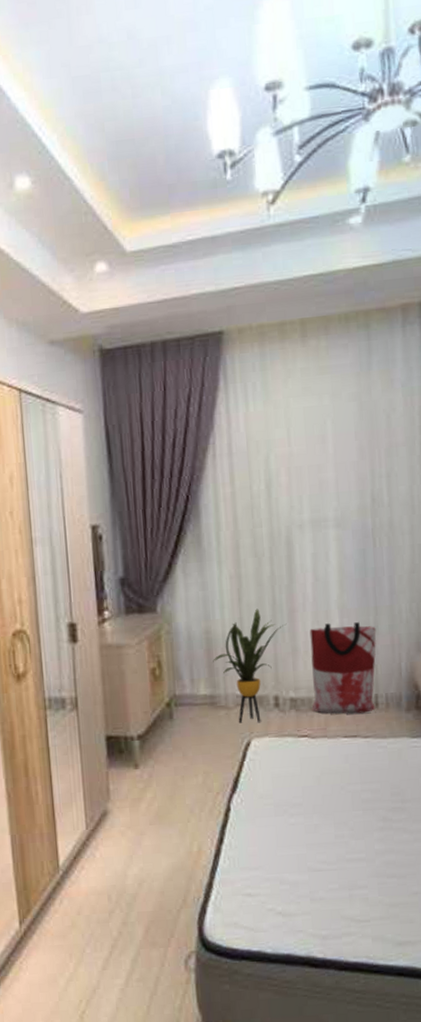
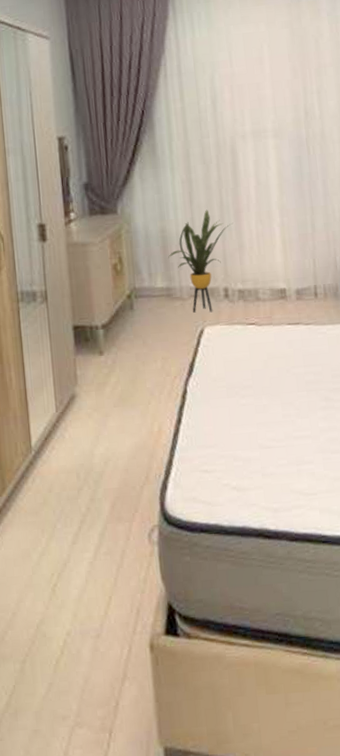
bag: present [309,622,377,714] -> none [254,221,315,303]

